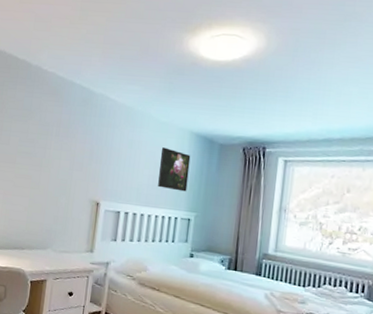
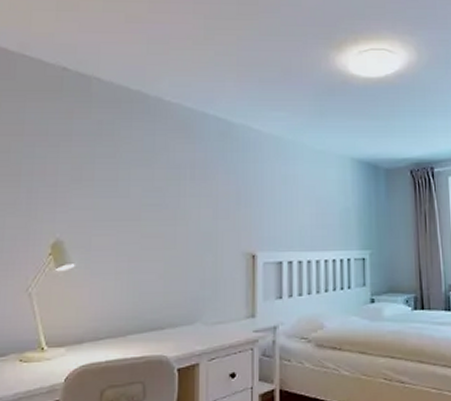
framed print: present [158,147,191,192] -> none [321,179,357,228]

